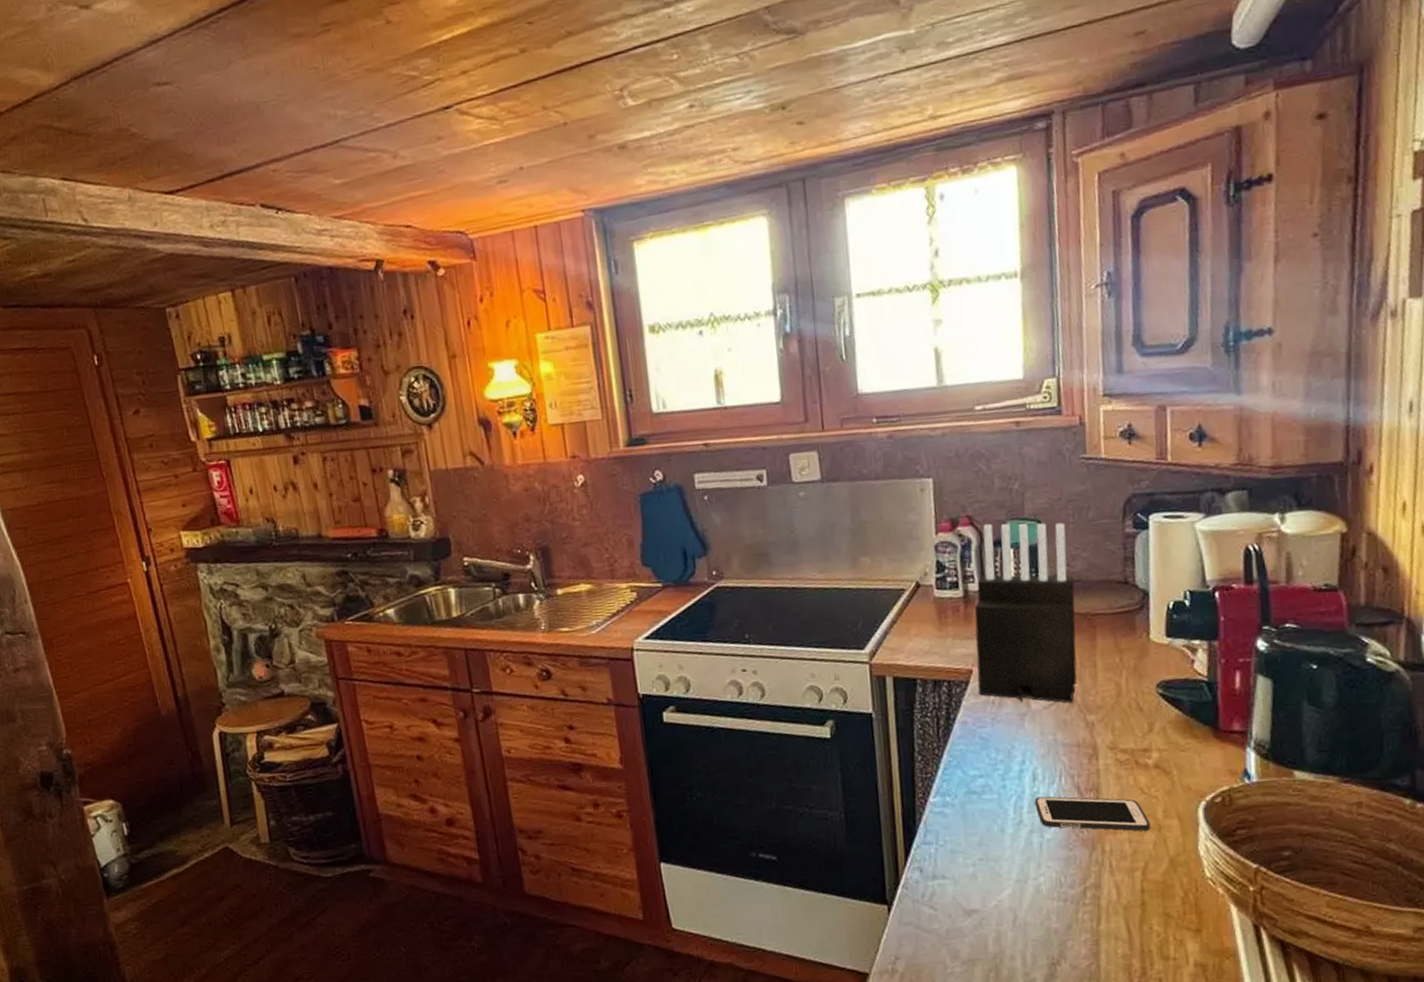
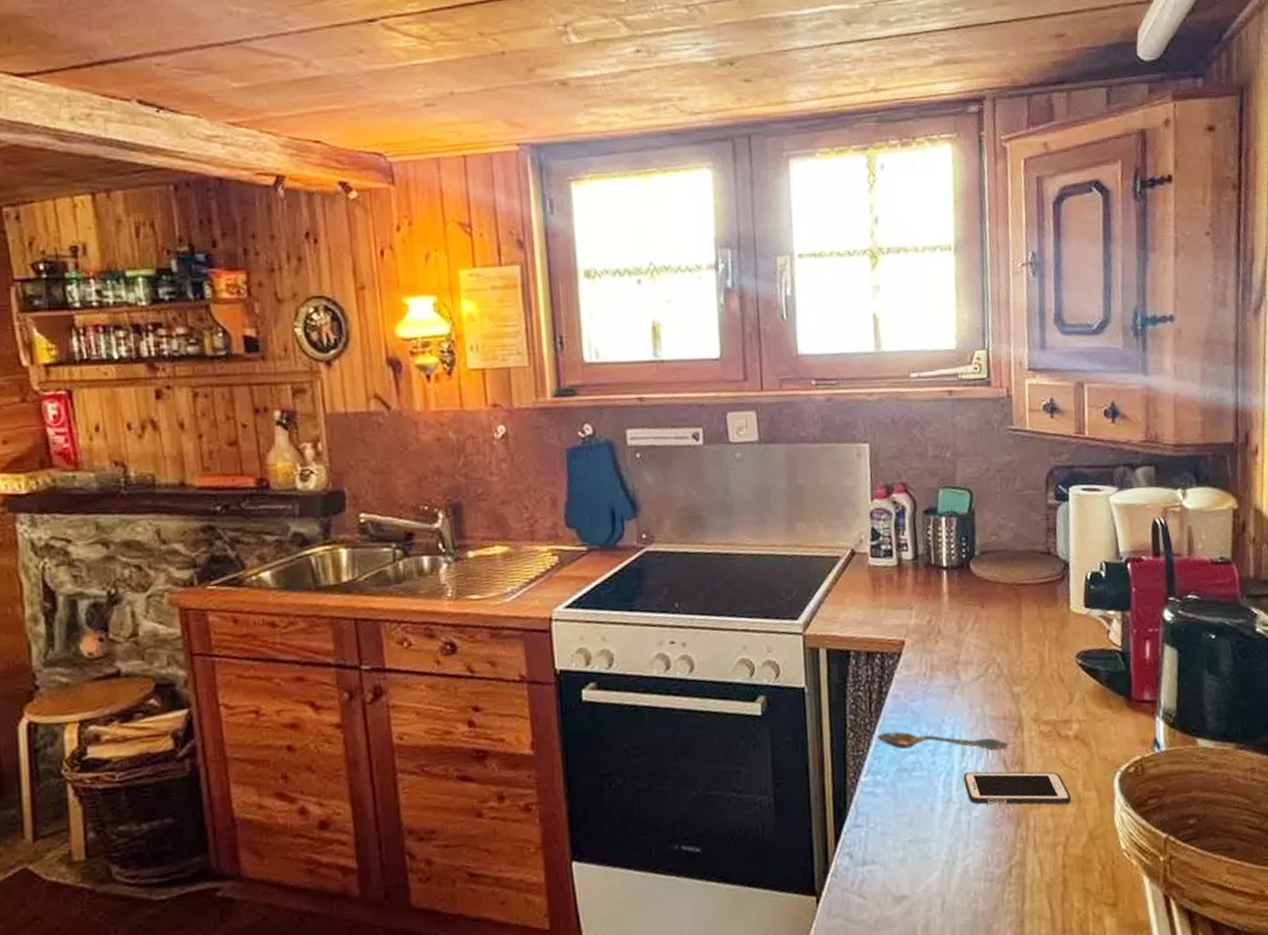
spoon: none [945,756,1084,776] -> present [877,731,1010,750]
knife block: present [974,522,1077,703] -> none [907,491,1004,675]

